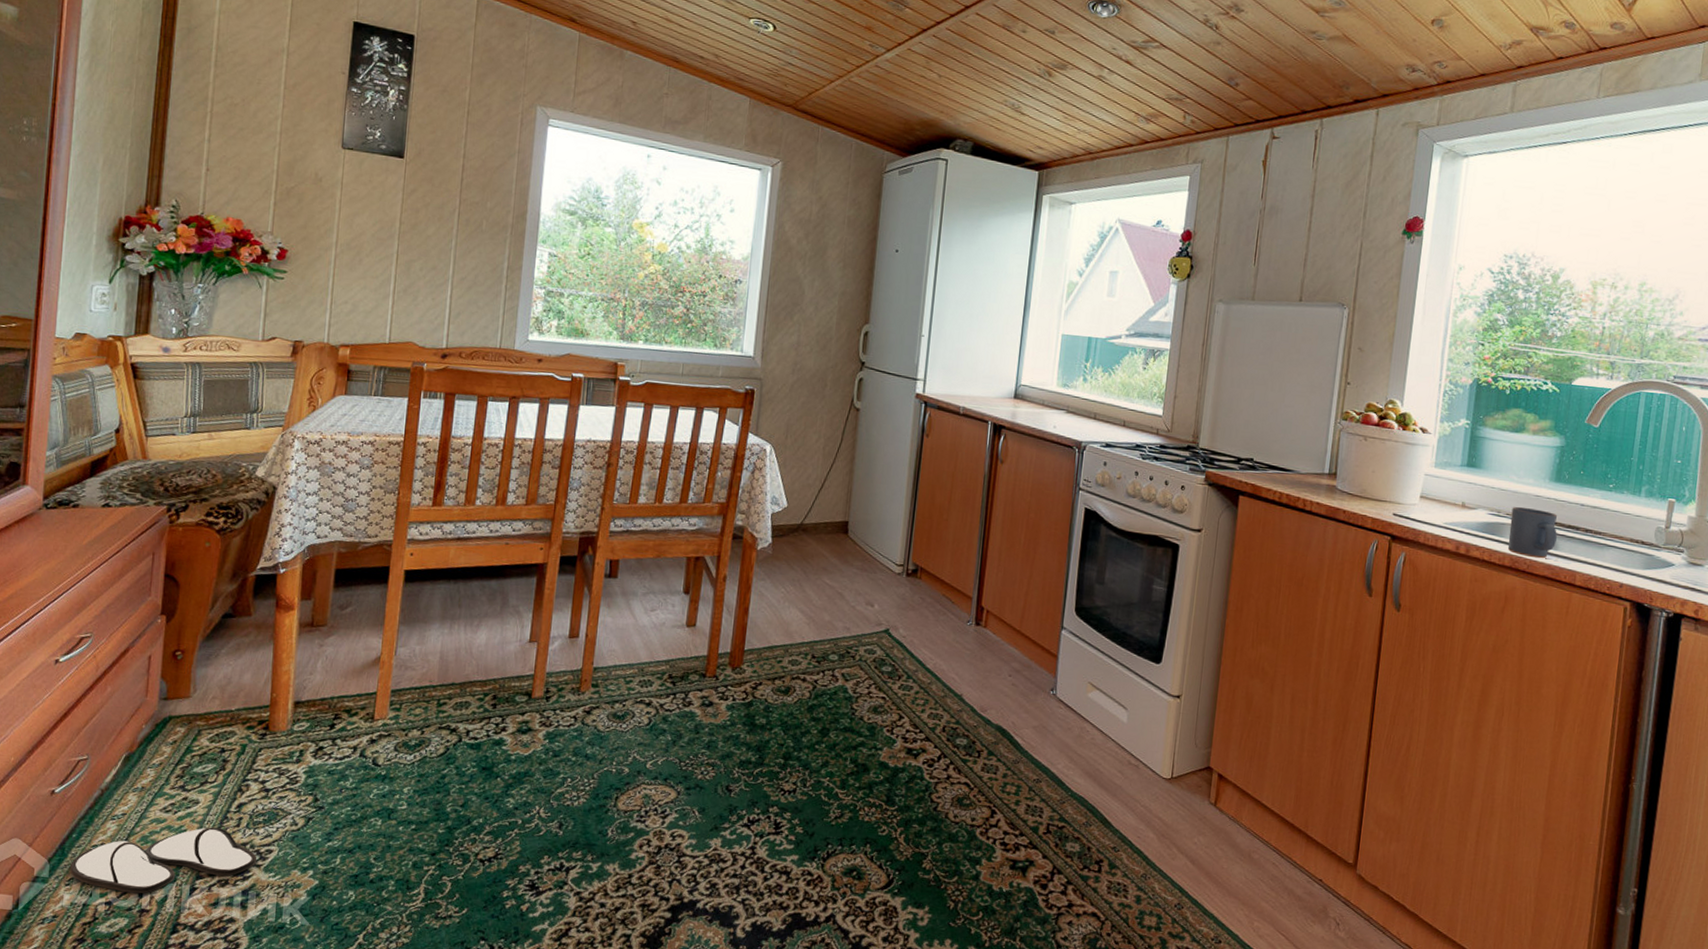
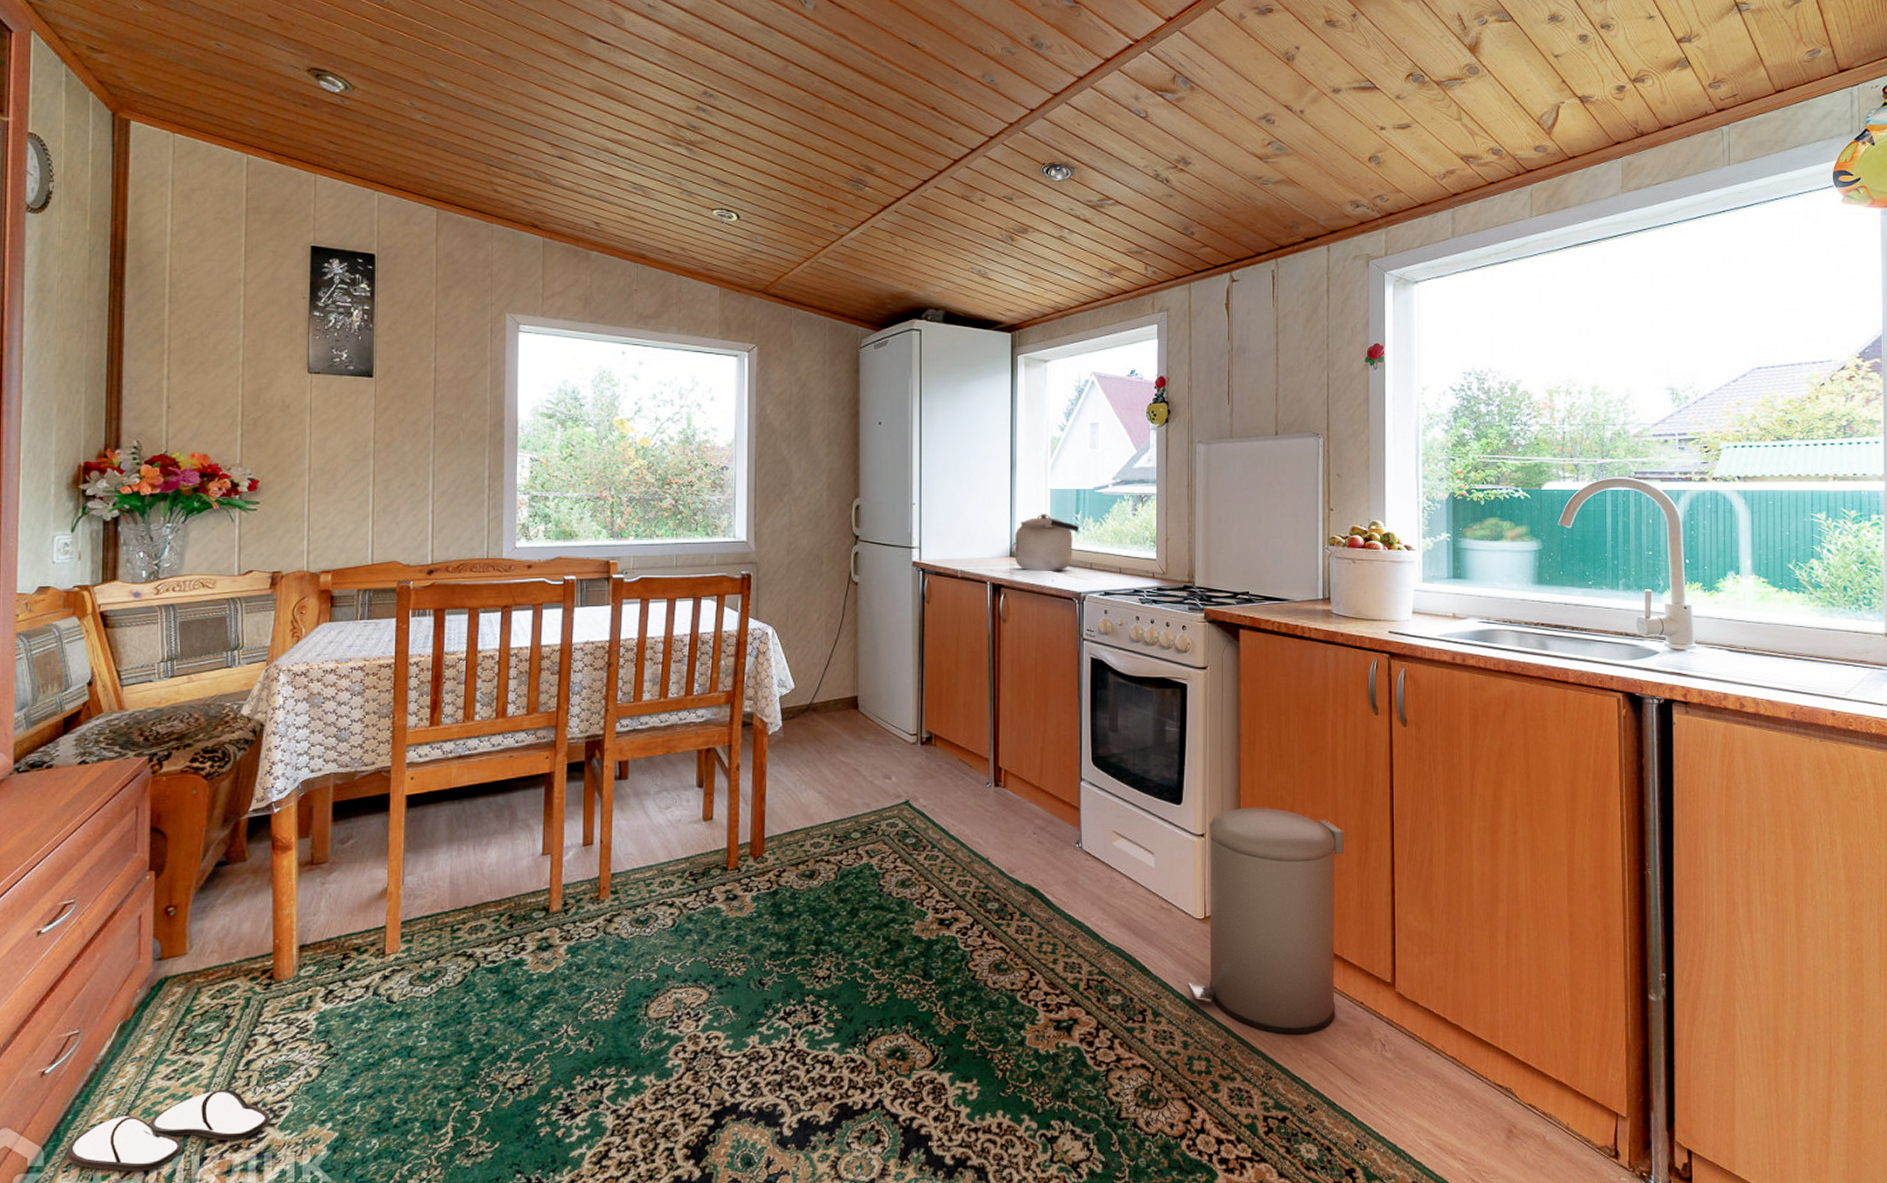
kettle: none [1018,358,1088,418] -> present [1014,514,1080,571]
pedal bin: none [1146,674,1323,904] -> present [1187,807,1344,1035]
mug: present [1507,506,1558,559] -> none [1500,612,1546,660]

